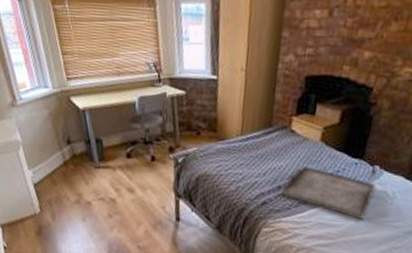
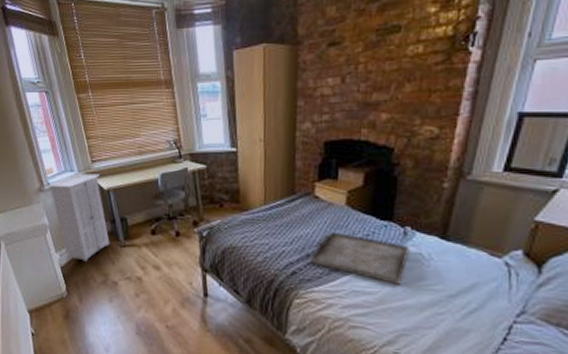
storage cabinet: none [20,90,84,180] -> present [47,173,110,262]

